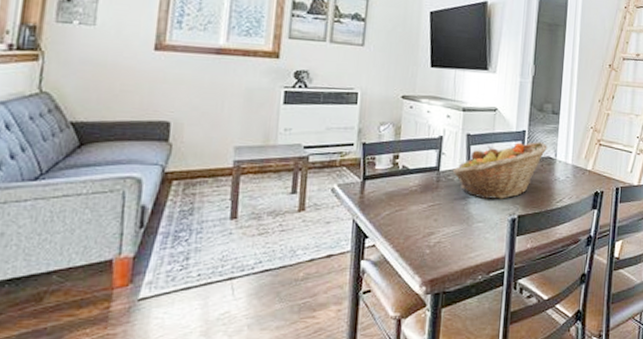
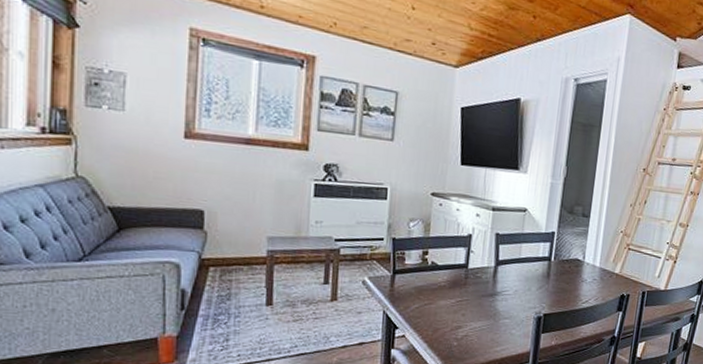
fruit basket: present [452,142,547,199] -> none [480,243,576,298]

